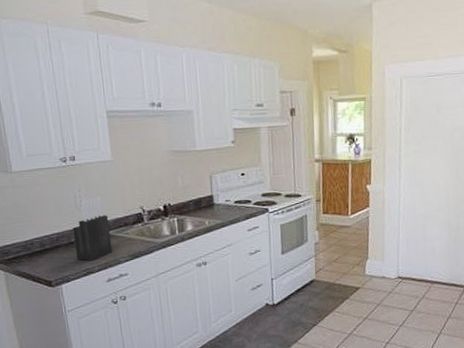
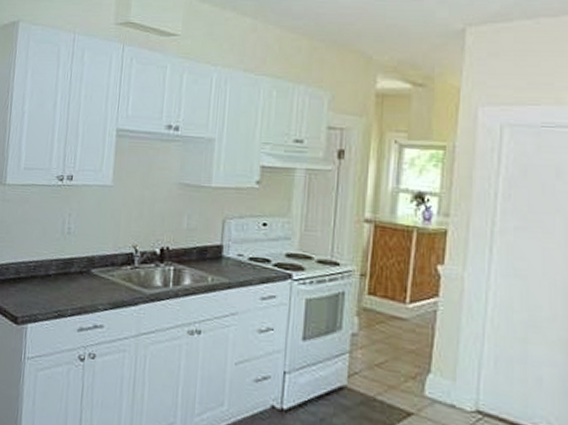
knife block: present [72,197,113,261] -> none [50,226,95,302]

